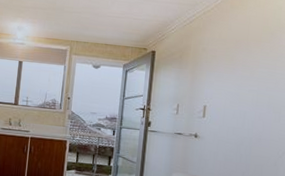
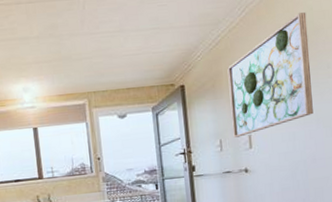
wall art: none [190,10,275,106] -> present [227,12,313,138]

